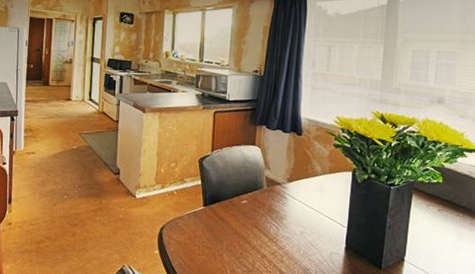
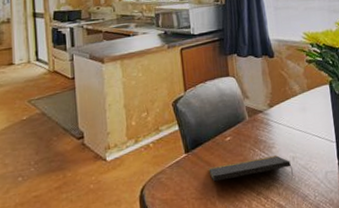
notepad: none [221,223,299,248] -> present [208,155,293,182]

